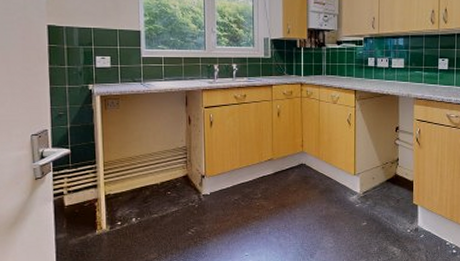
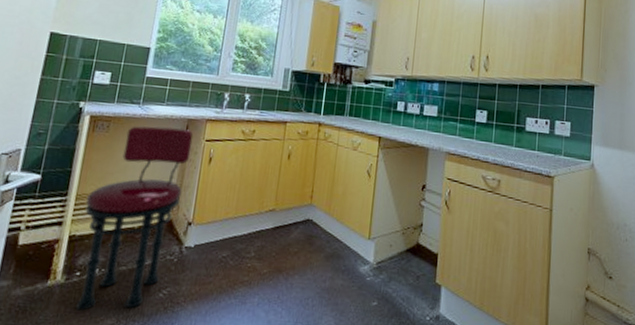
stool: none [113,100,194,251] -> present [76,126,194,311]

